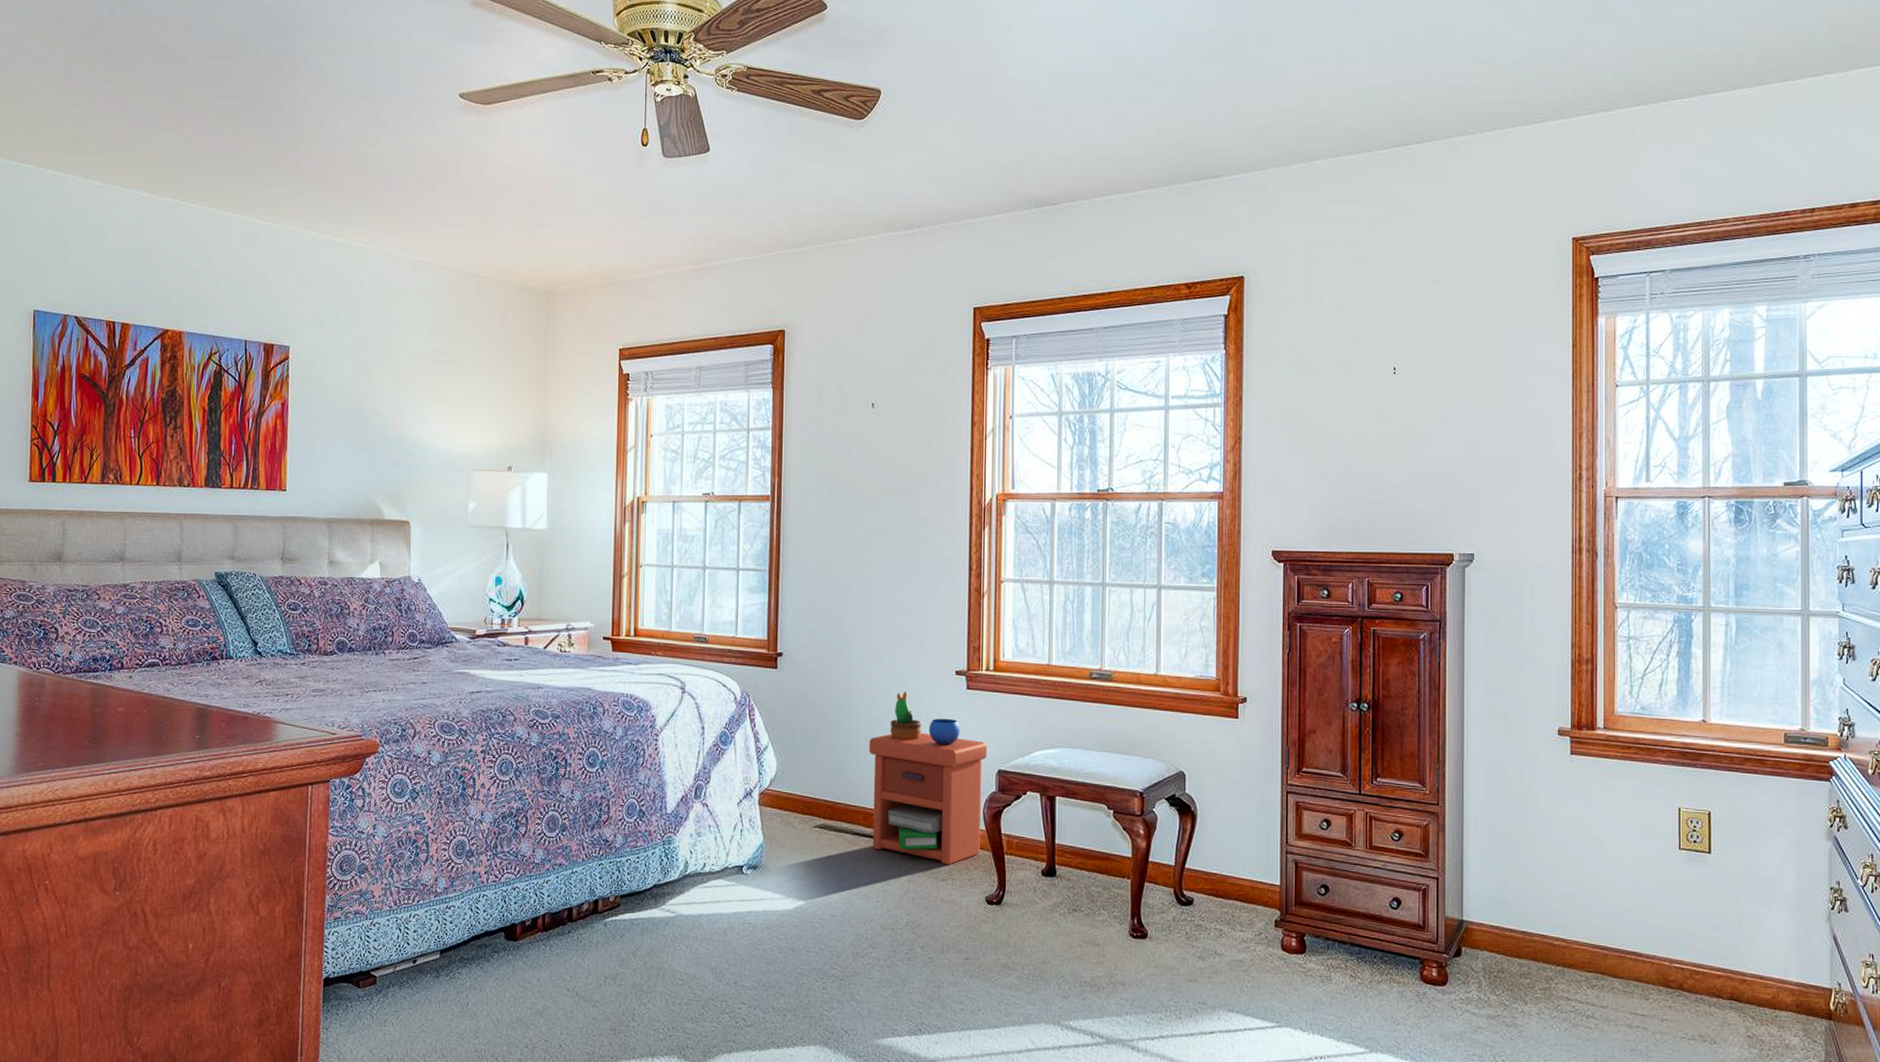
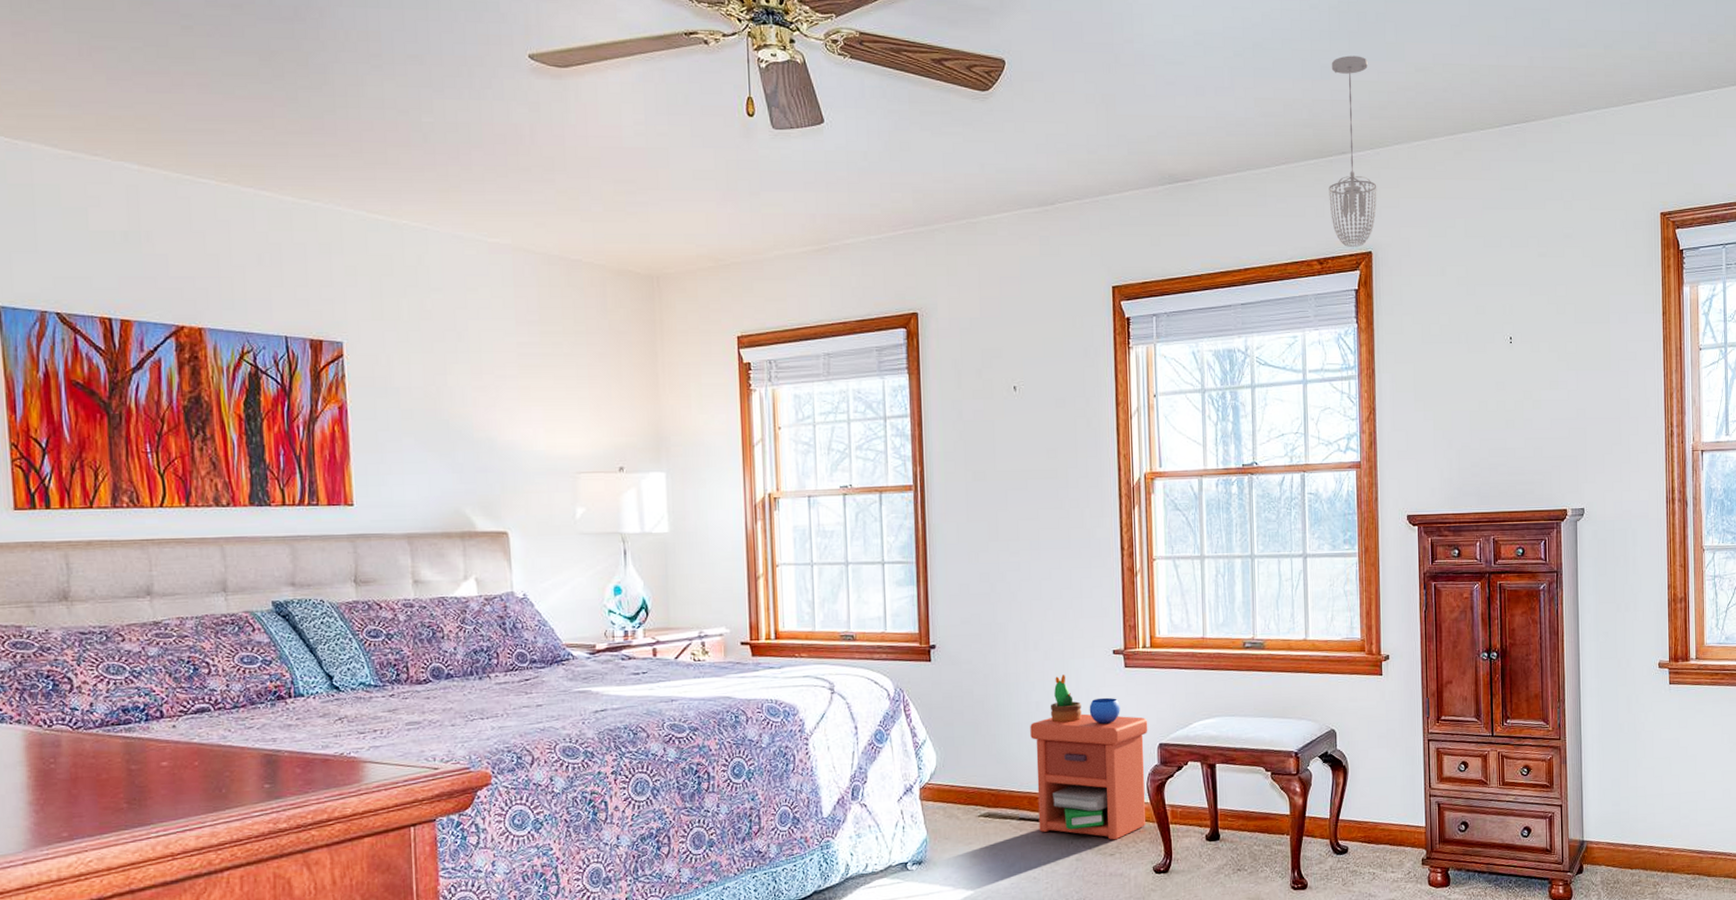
pendant light: none [1200,78,1252,272] -> present [1329,55,1377,247]

